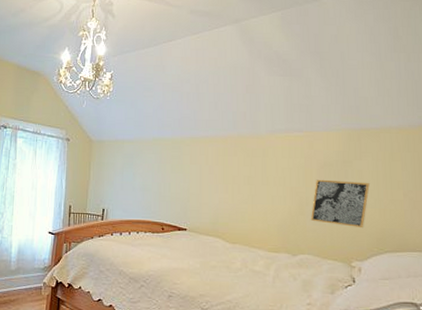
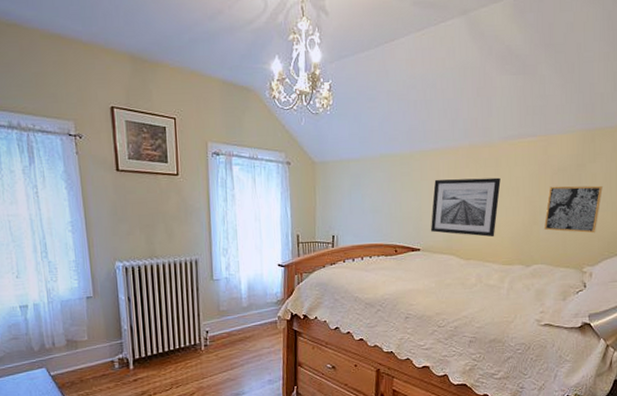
wall art: none [197,164,268,224] -> present [430,177,501,237]

